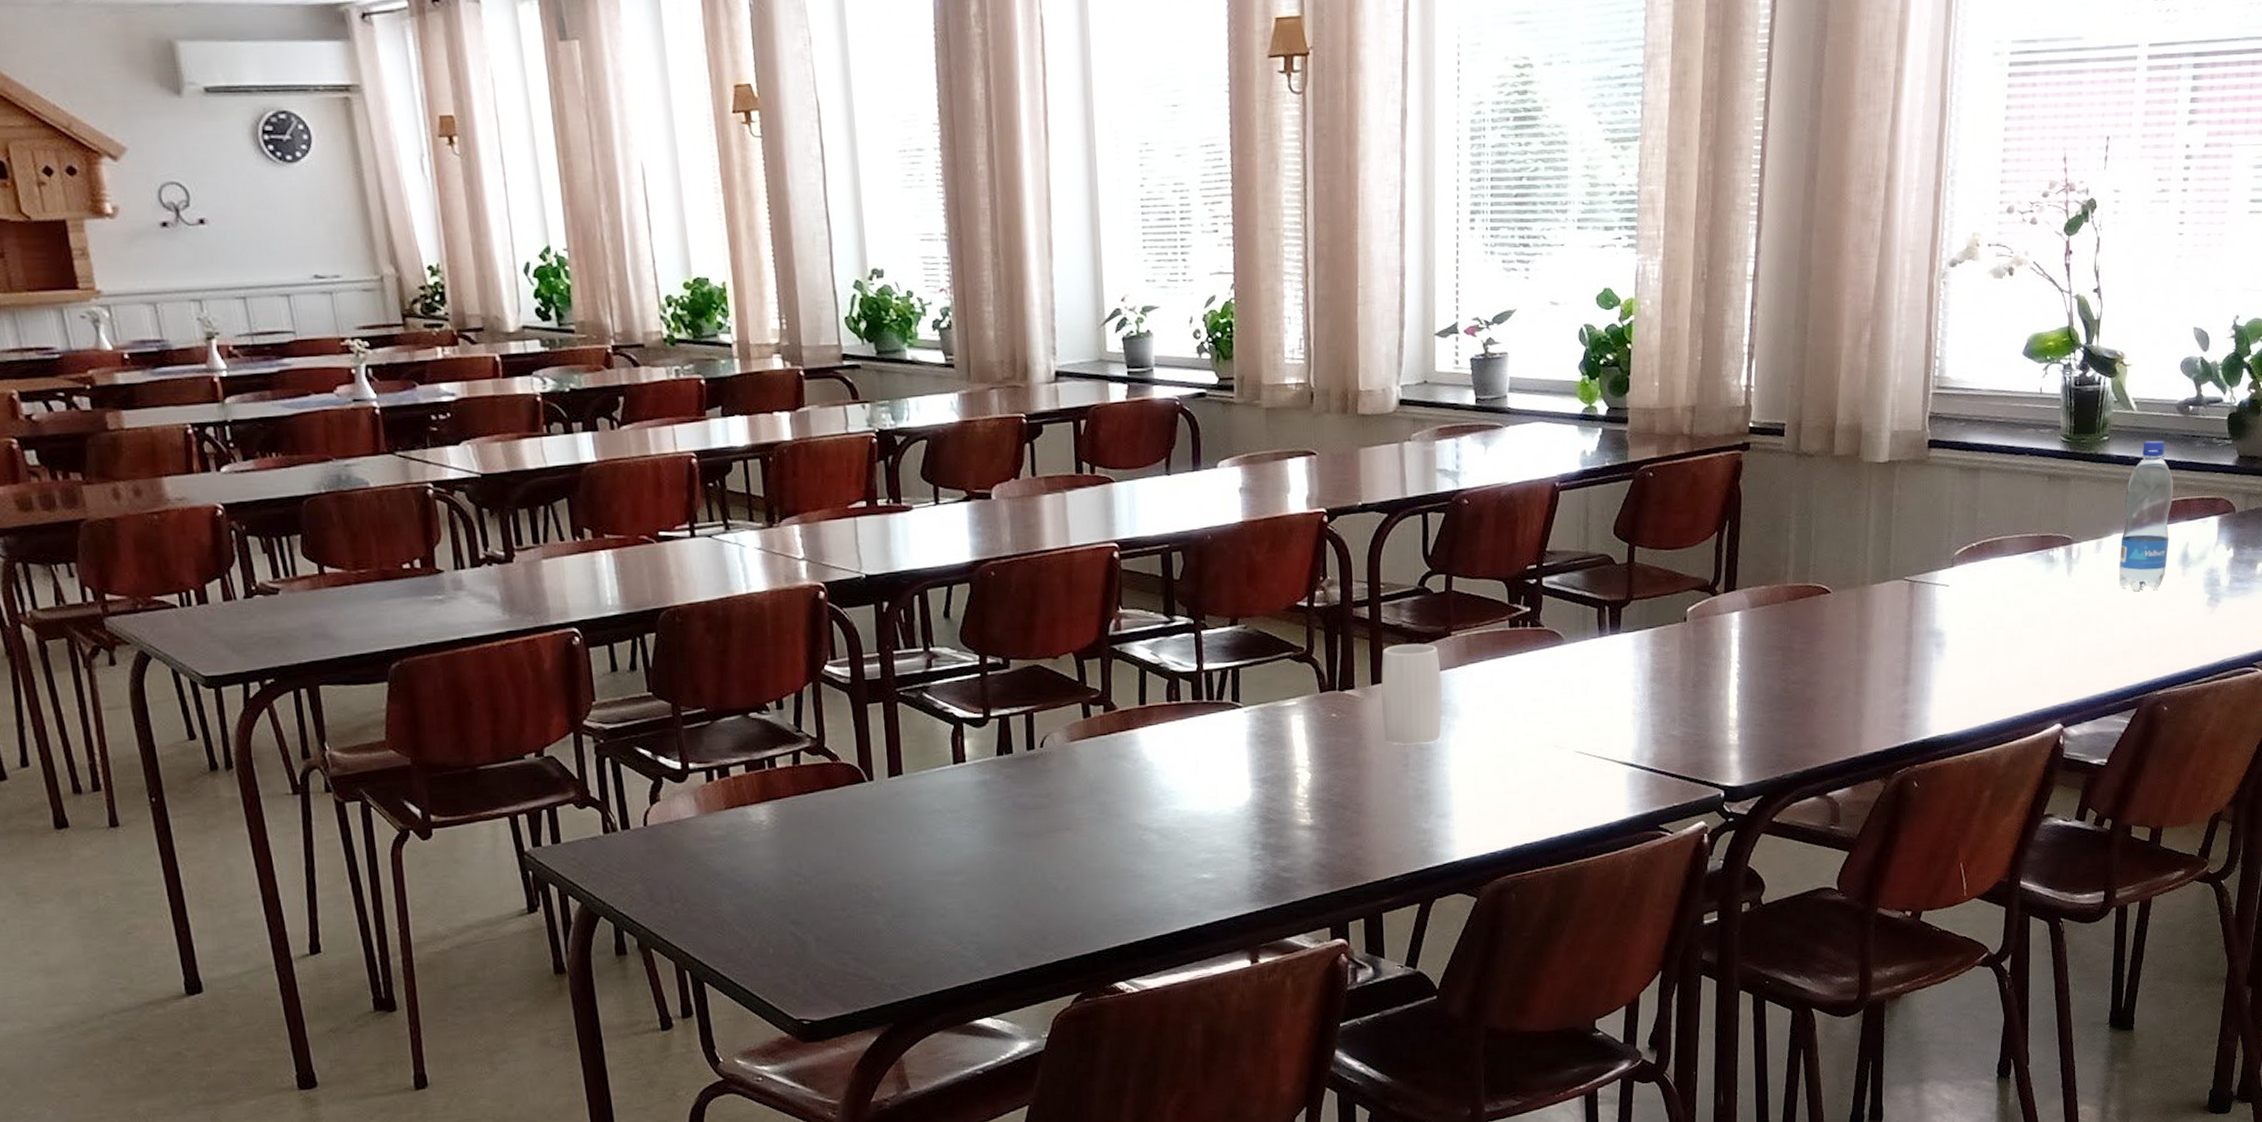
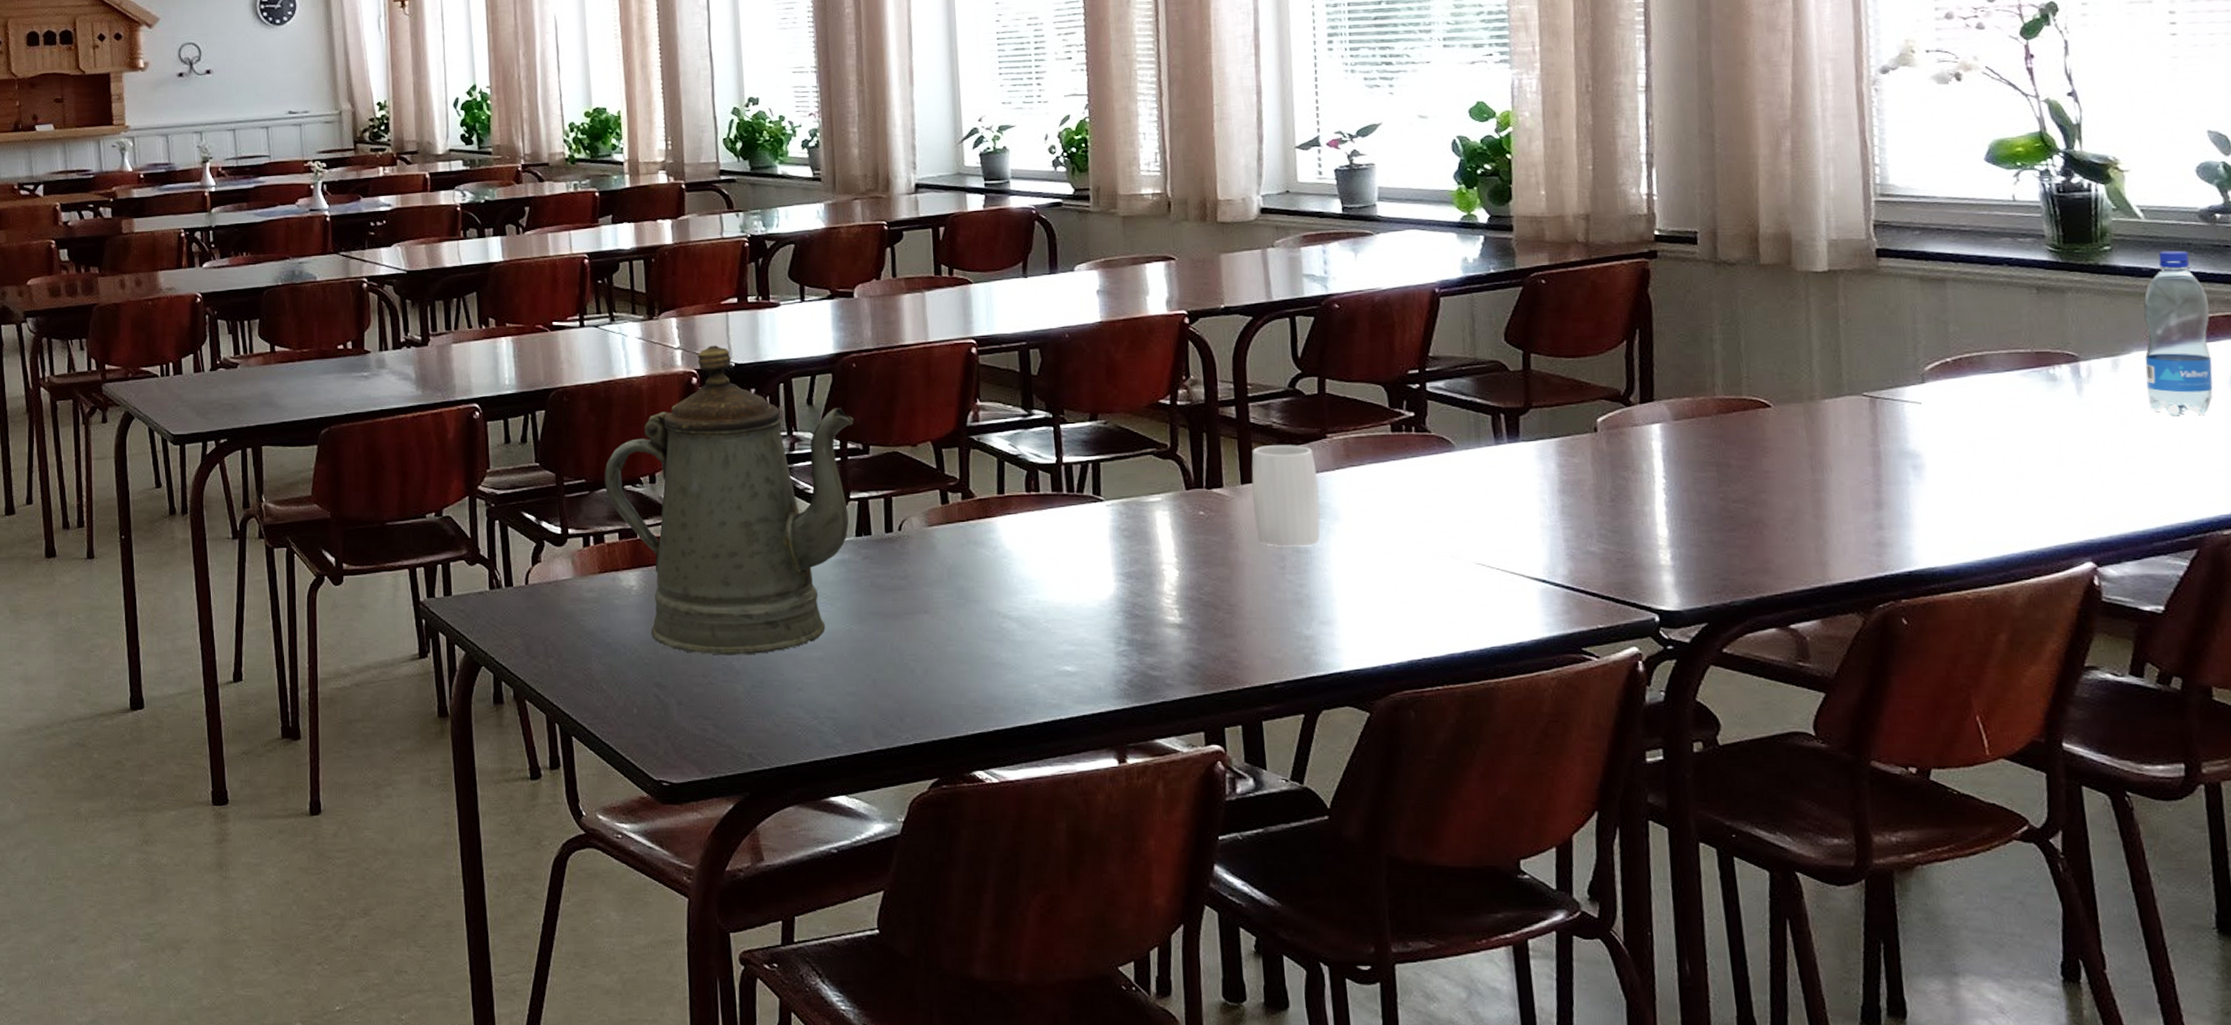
coffee pot: none [726,555,993,887] -> present [604,345,854,655]

